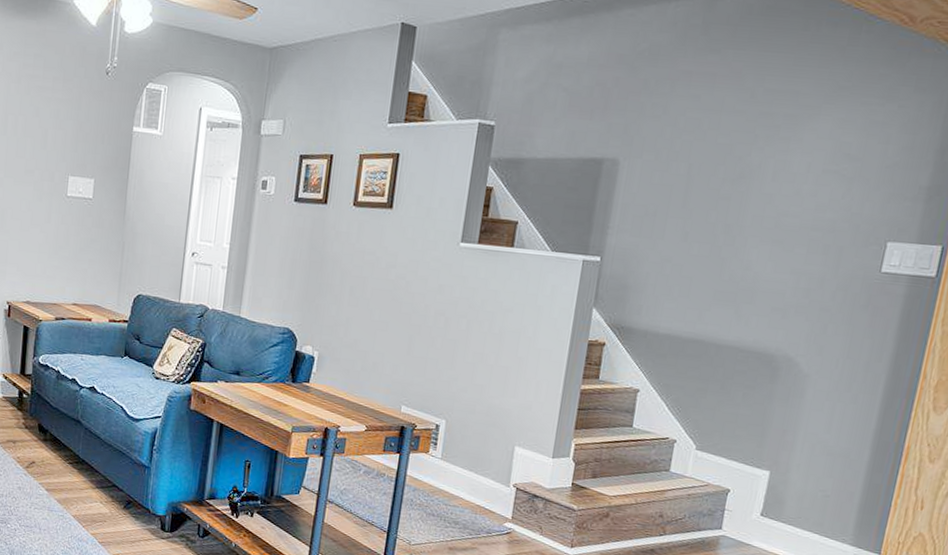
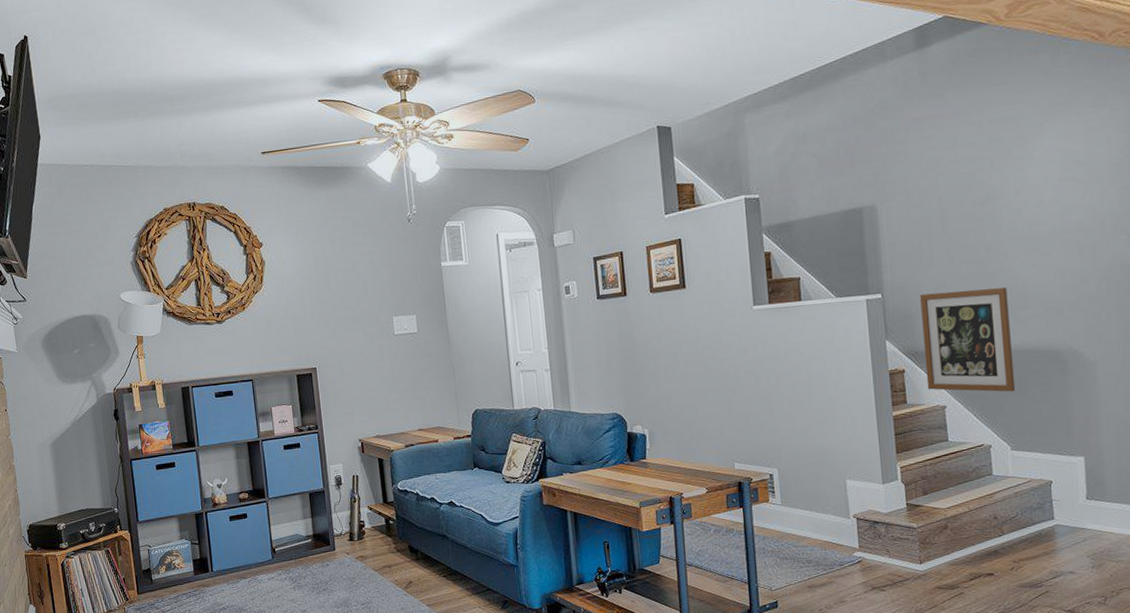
wall art: none [624,266,736,389] -> present [920,287,1016,392]

